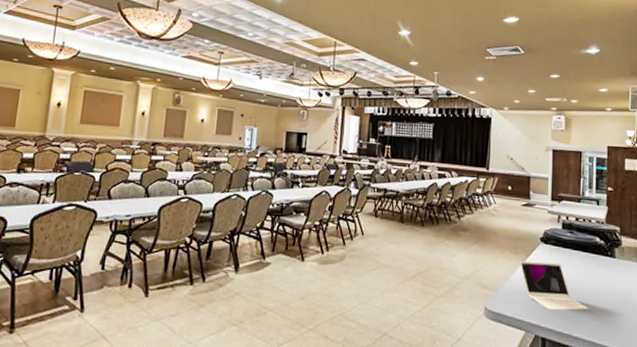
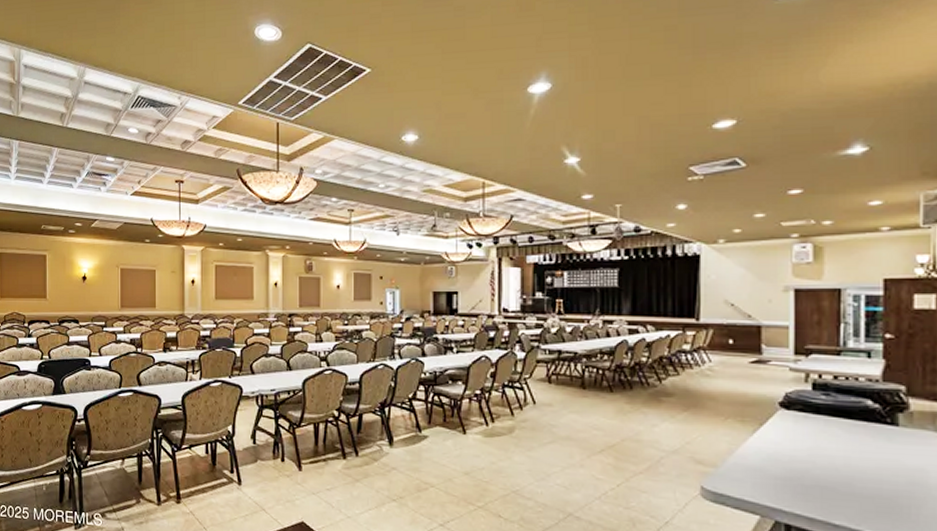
laptop: present [519,260,589,310] -> none [748,430,857,492]

